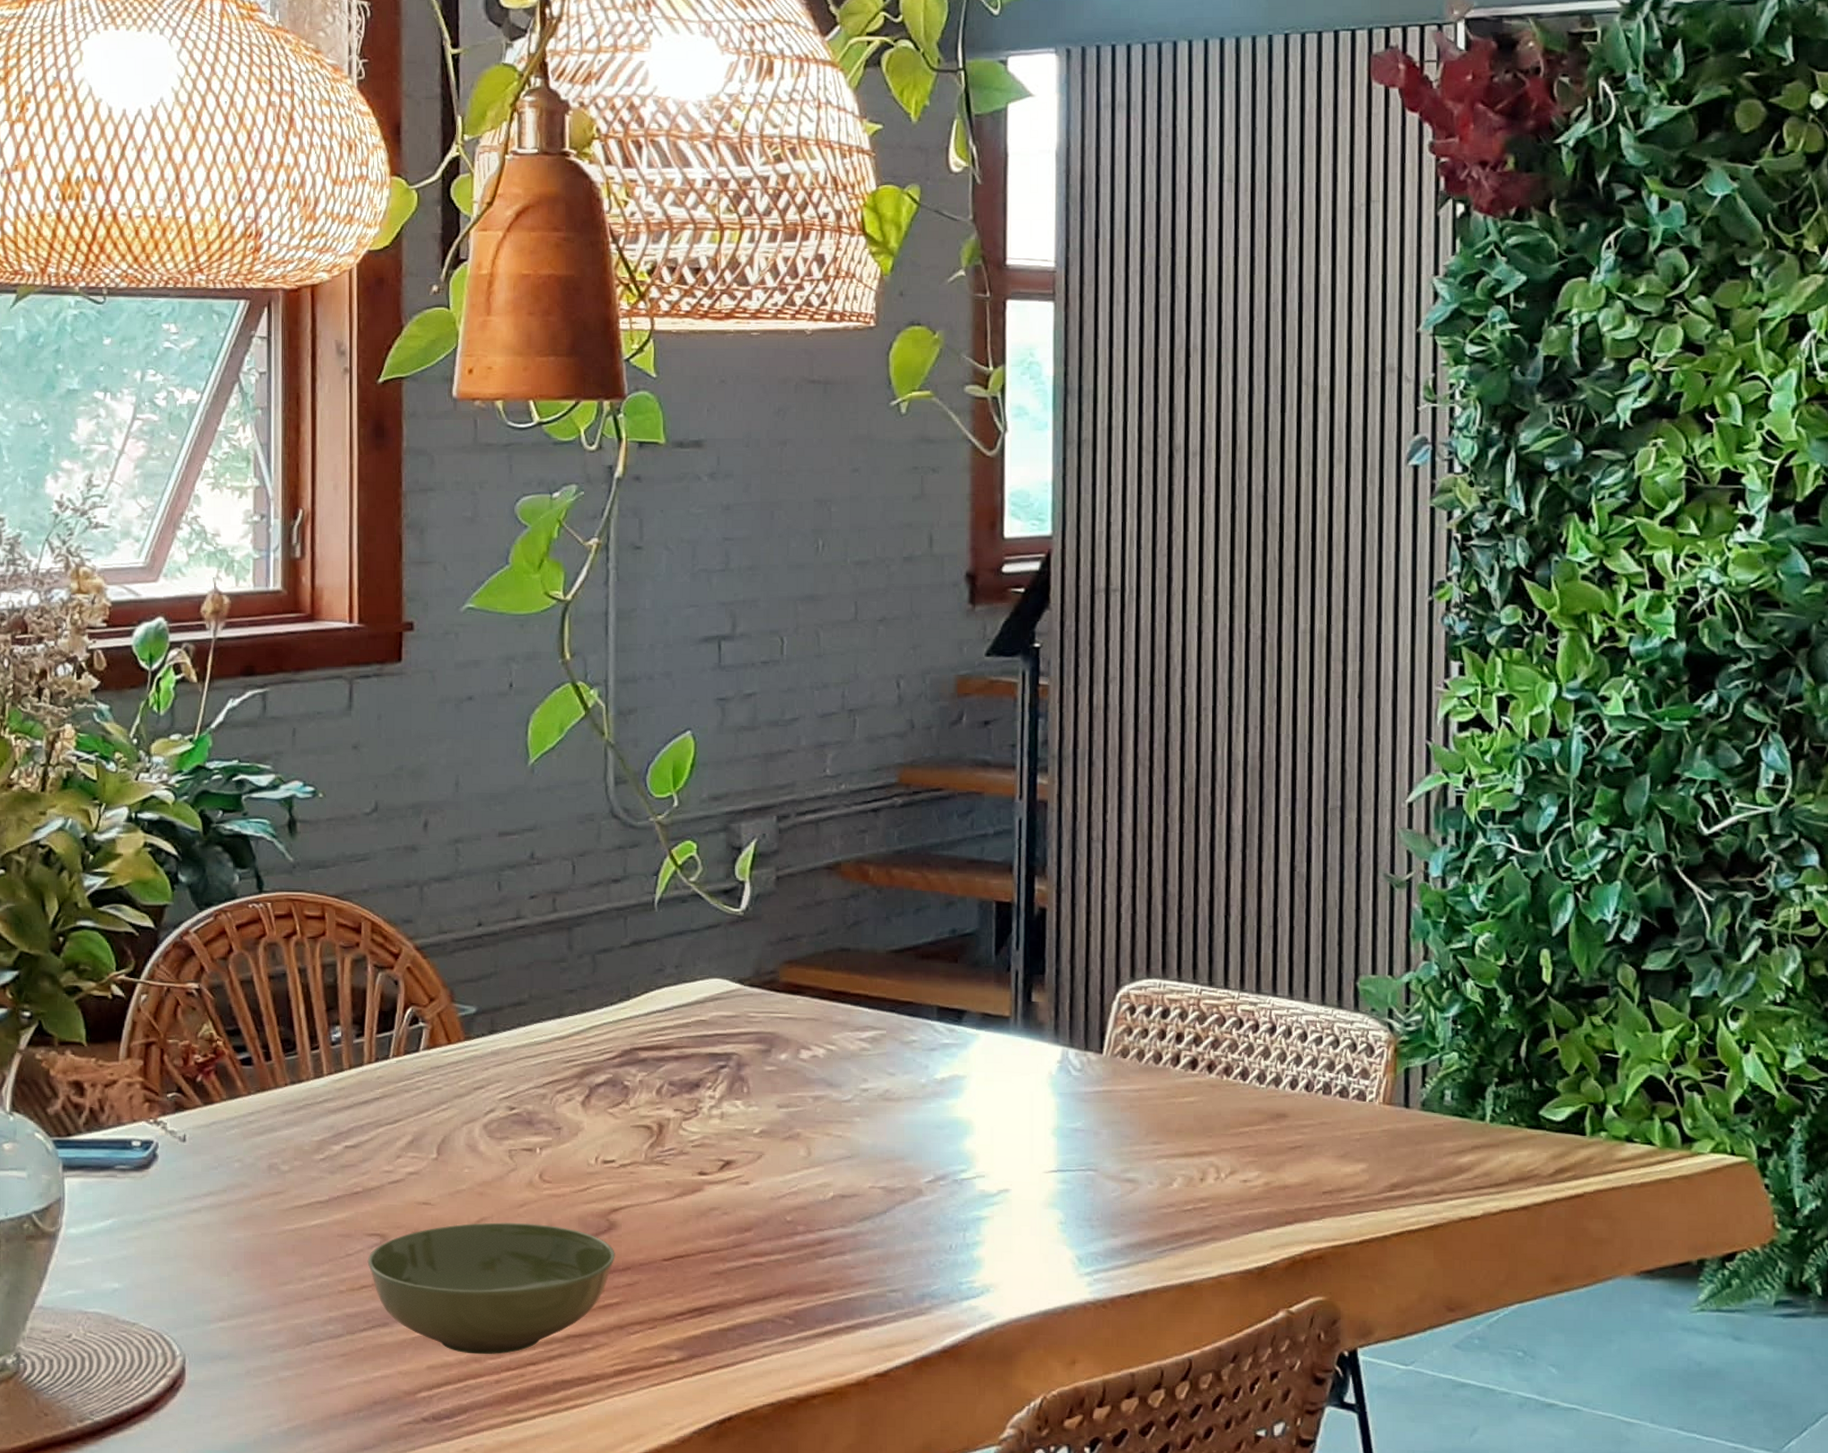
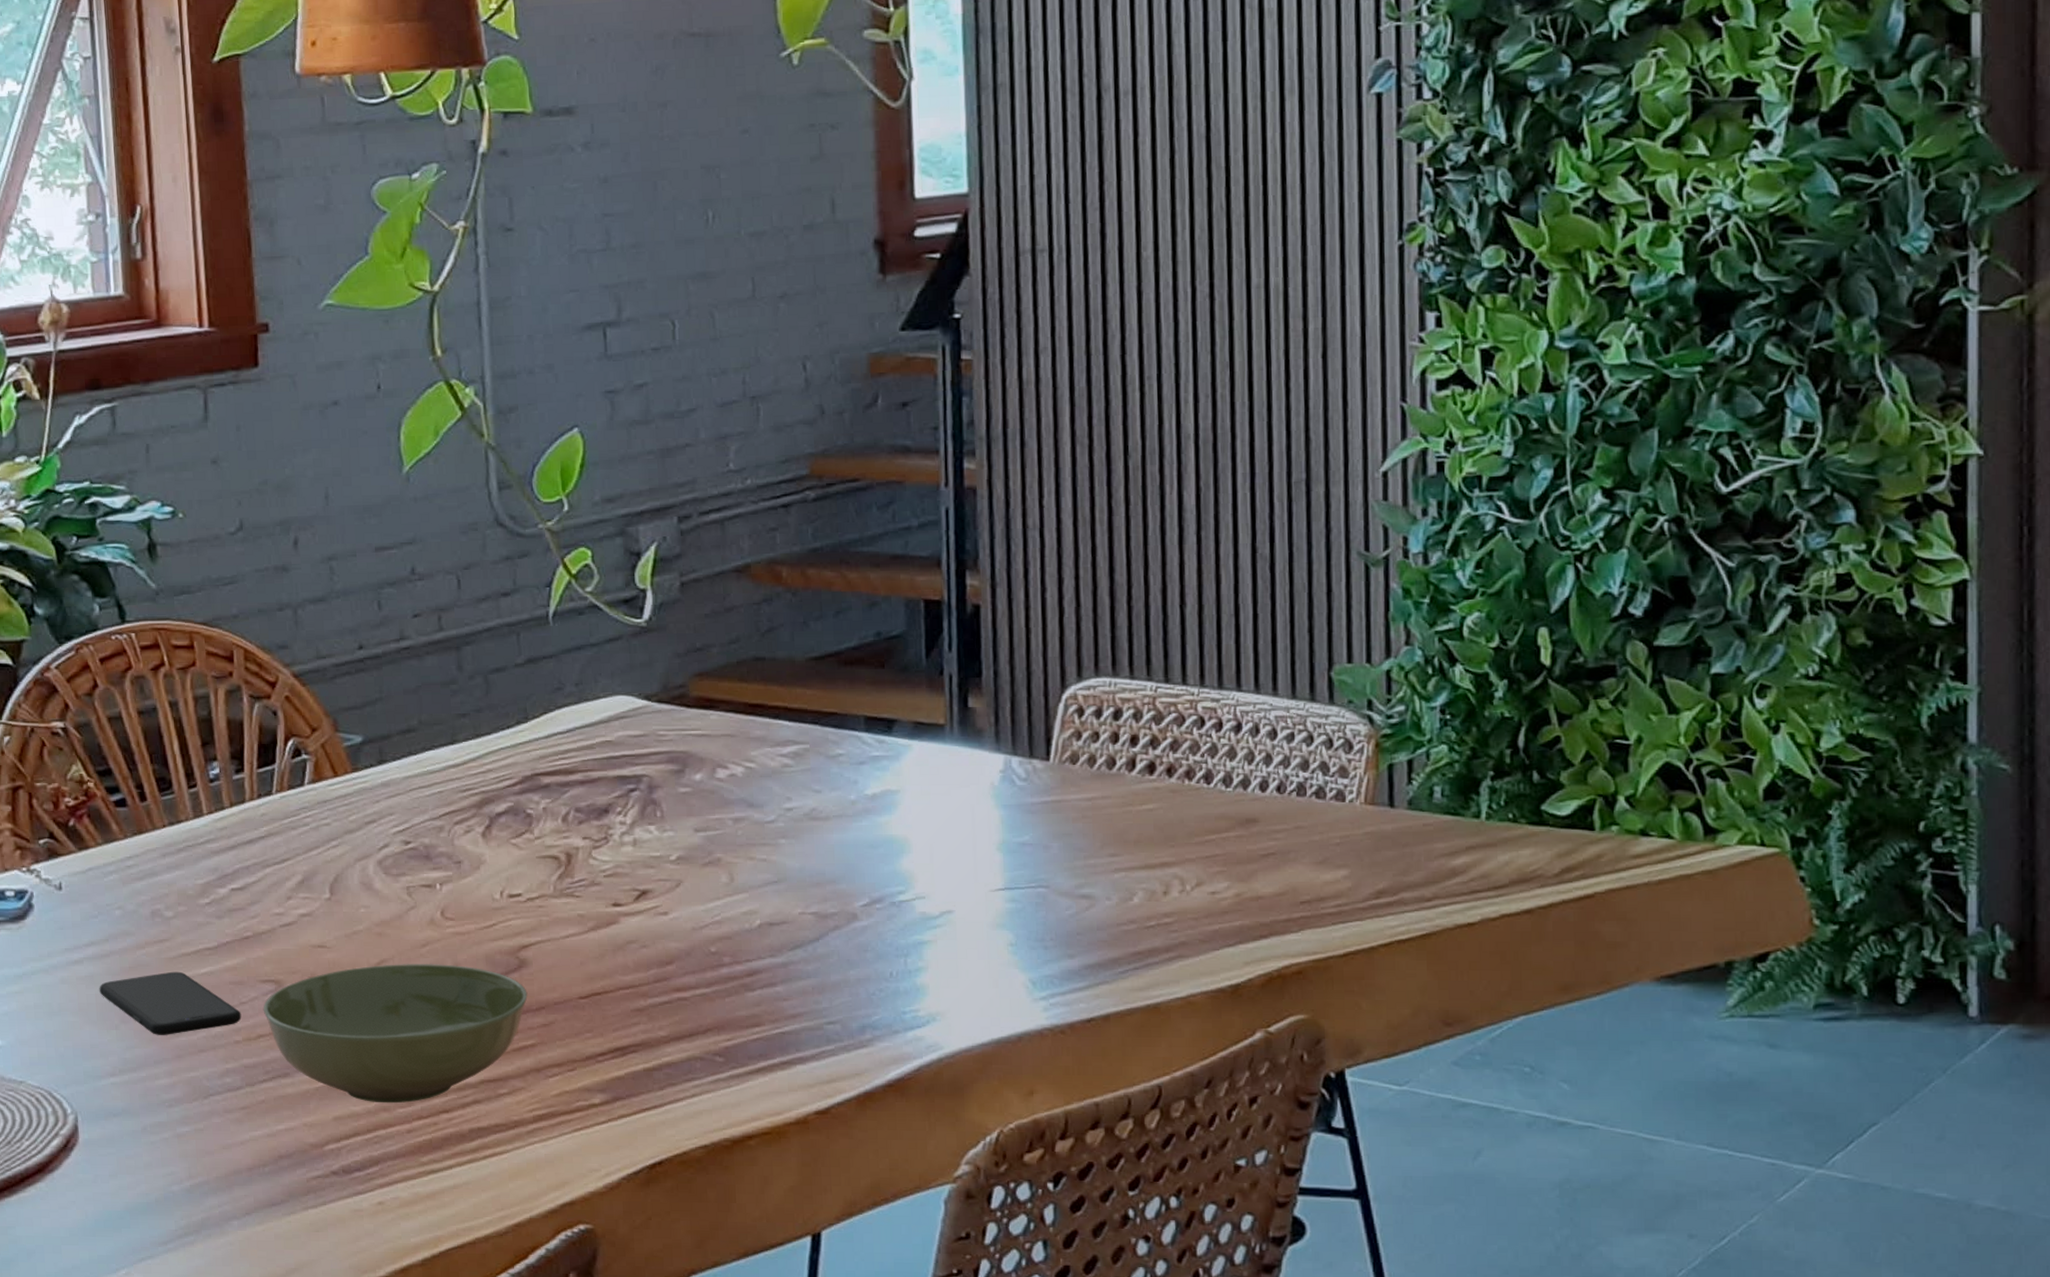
smartphone: none [214,1222,347,1283] -> present [99,971,242,1035]

